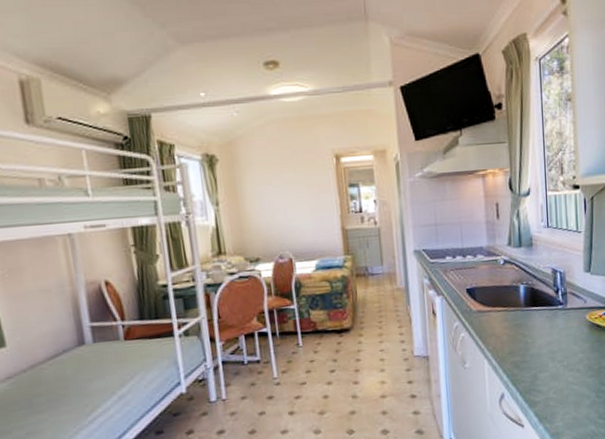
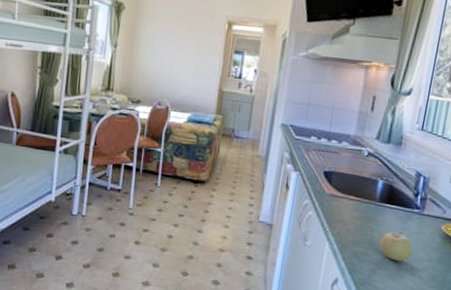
fruit: none [534,330,565,361] -> present [379,231,413,262]

